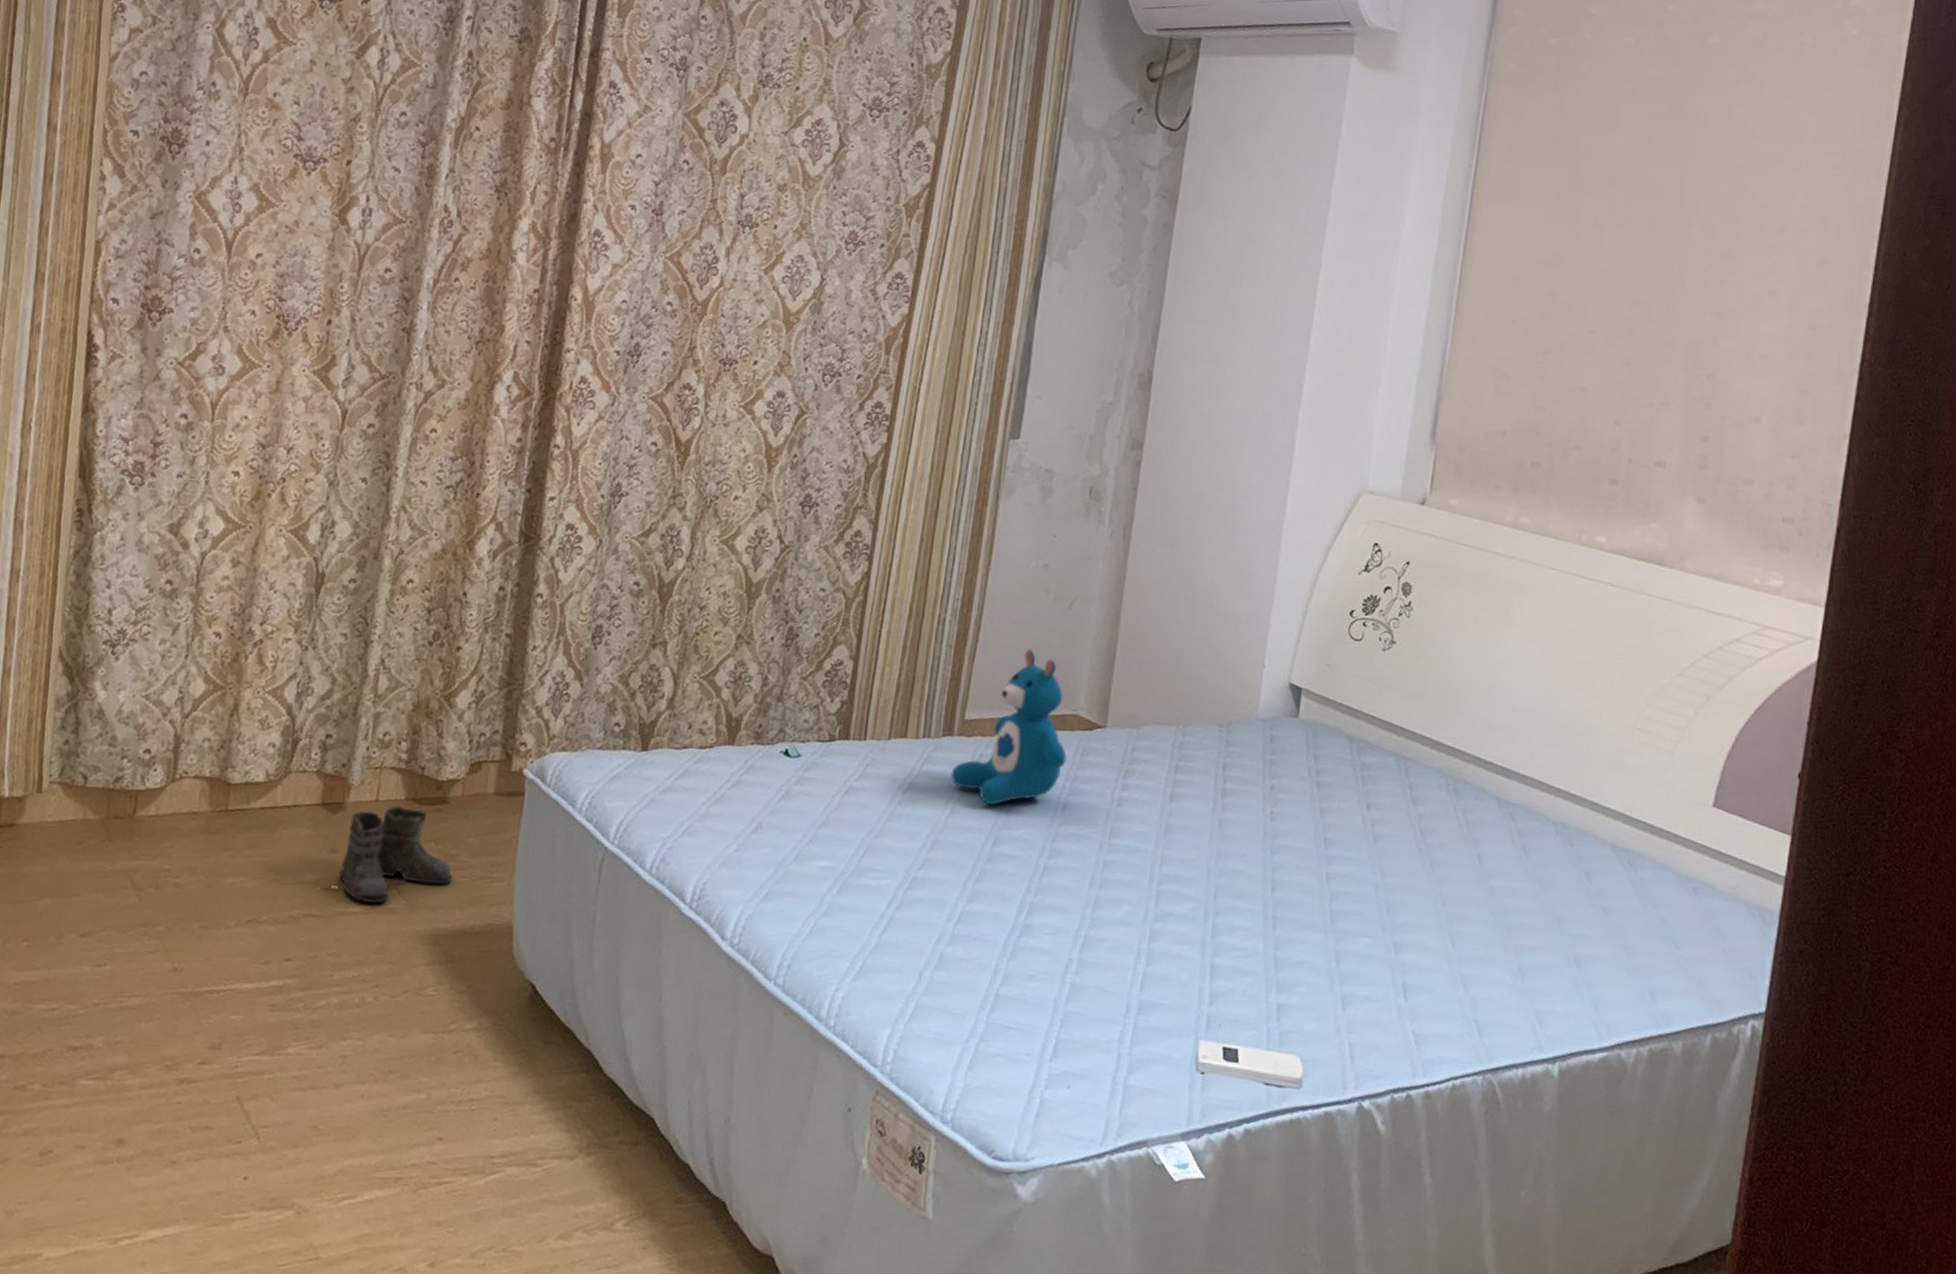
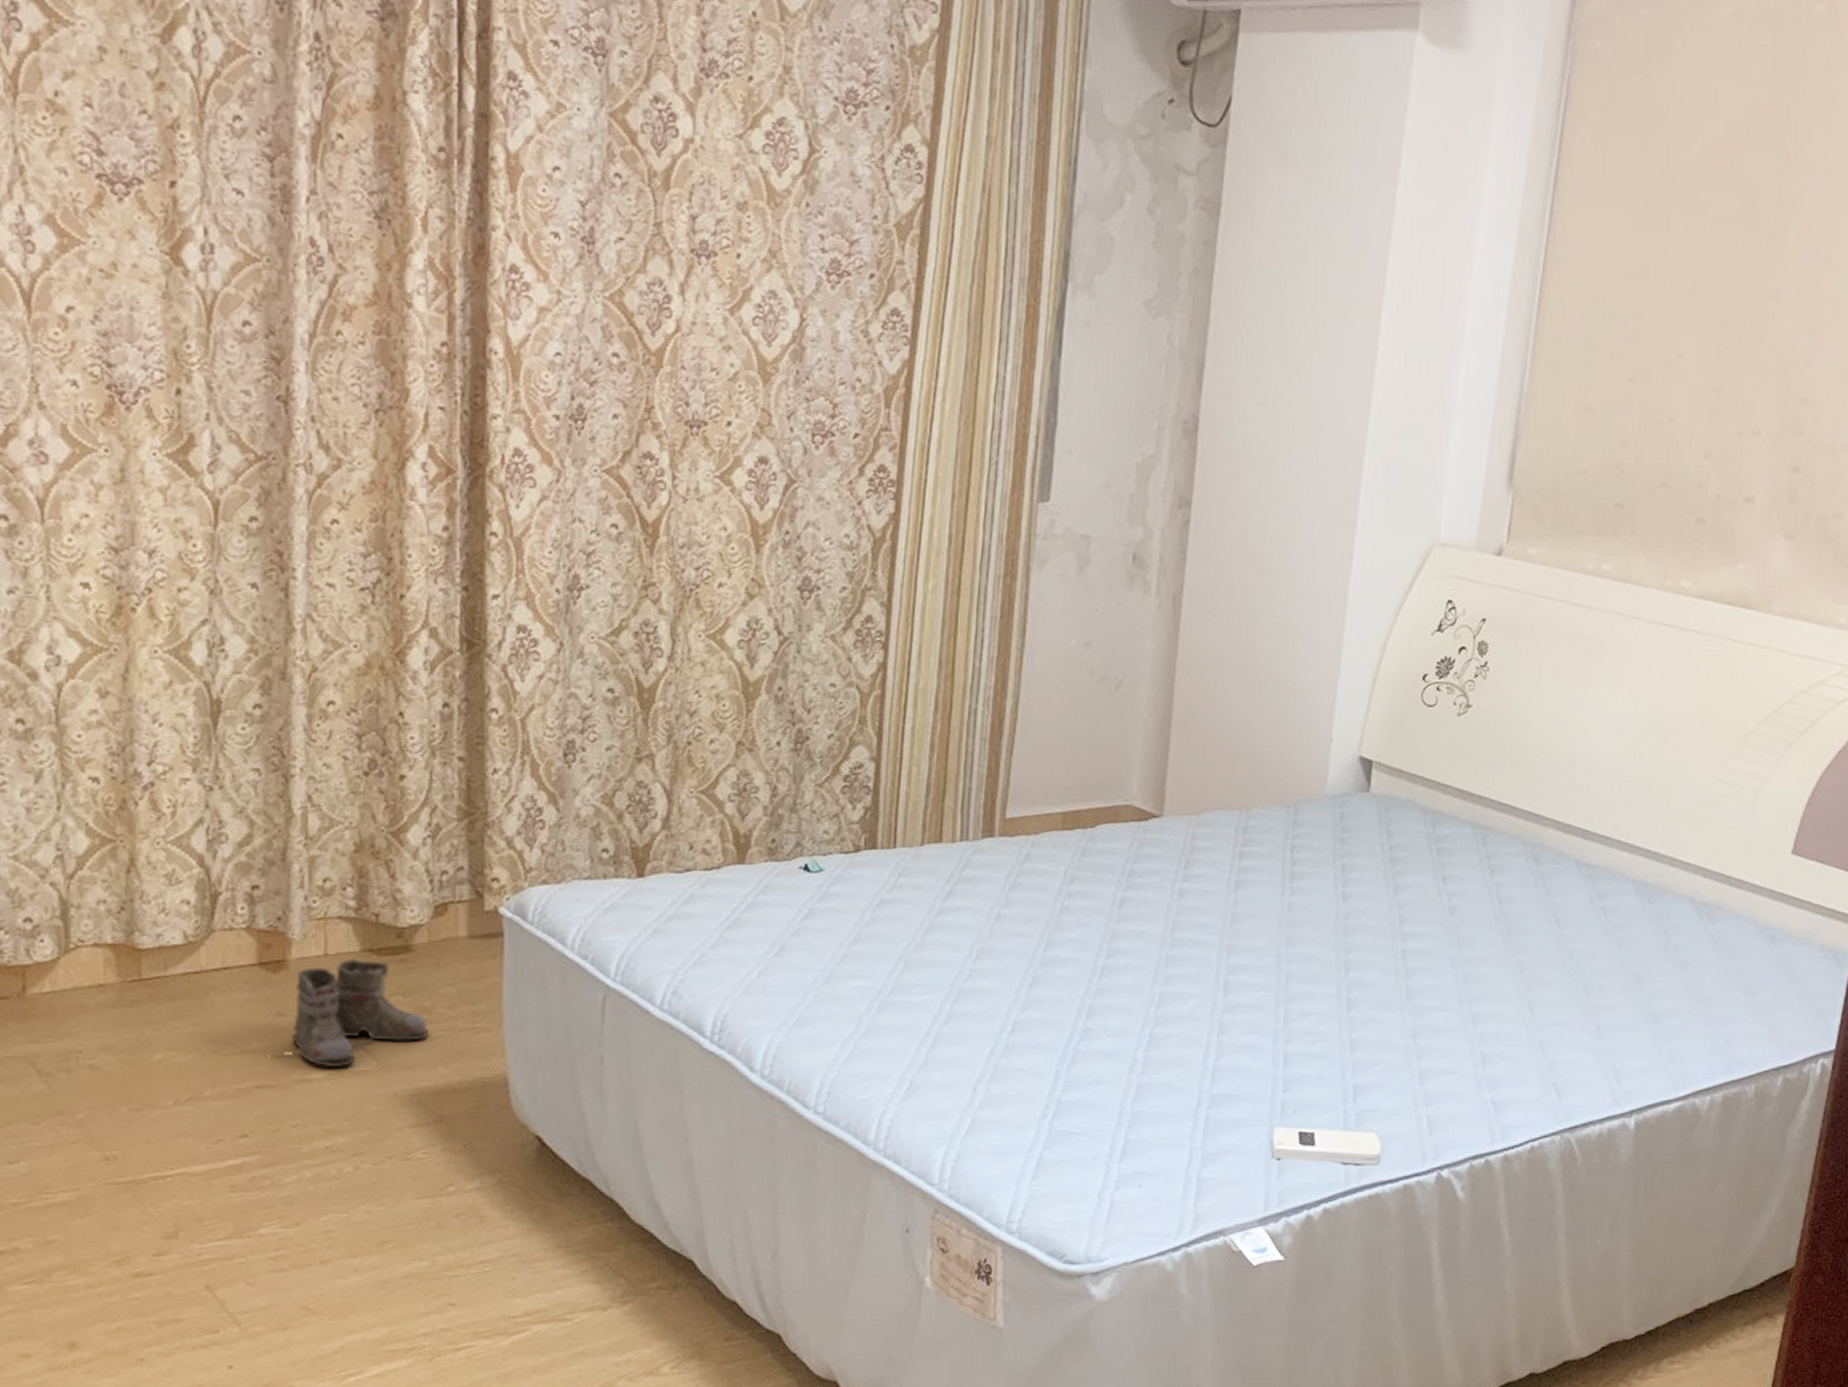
teddy bear: present [950,650,1067,806] -> none [994,738,1121,908]

